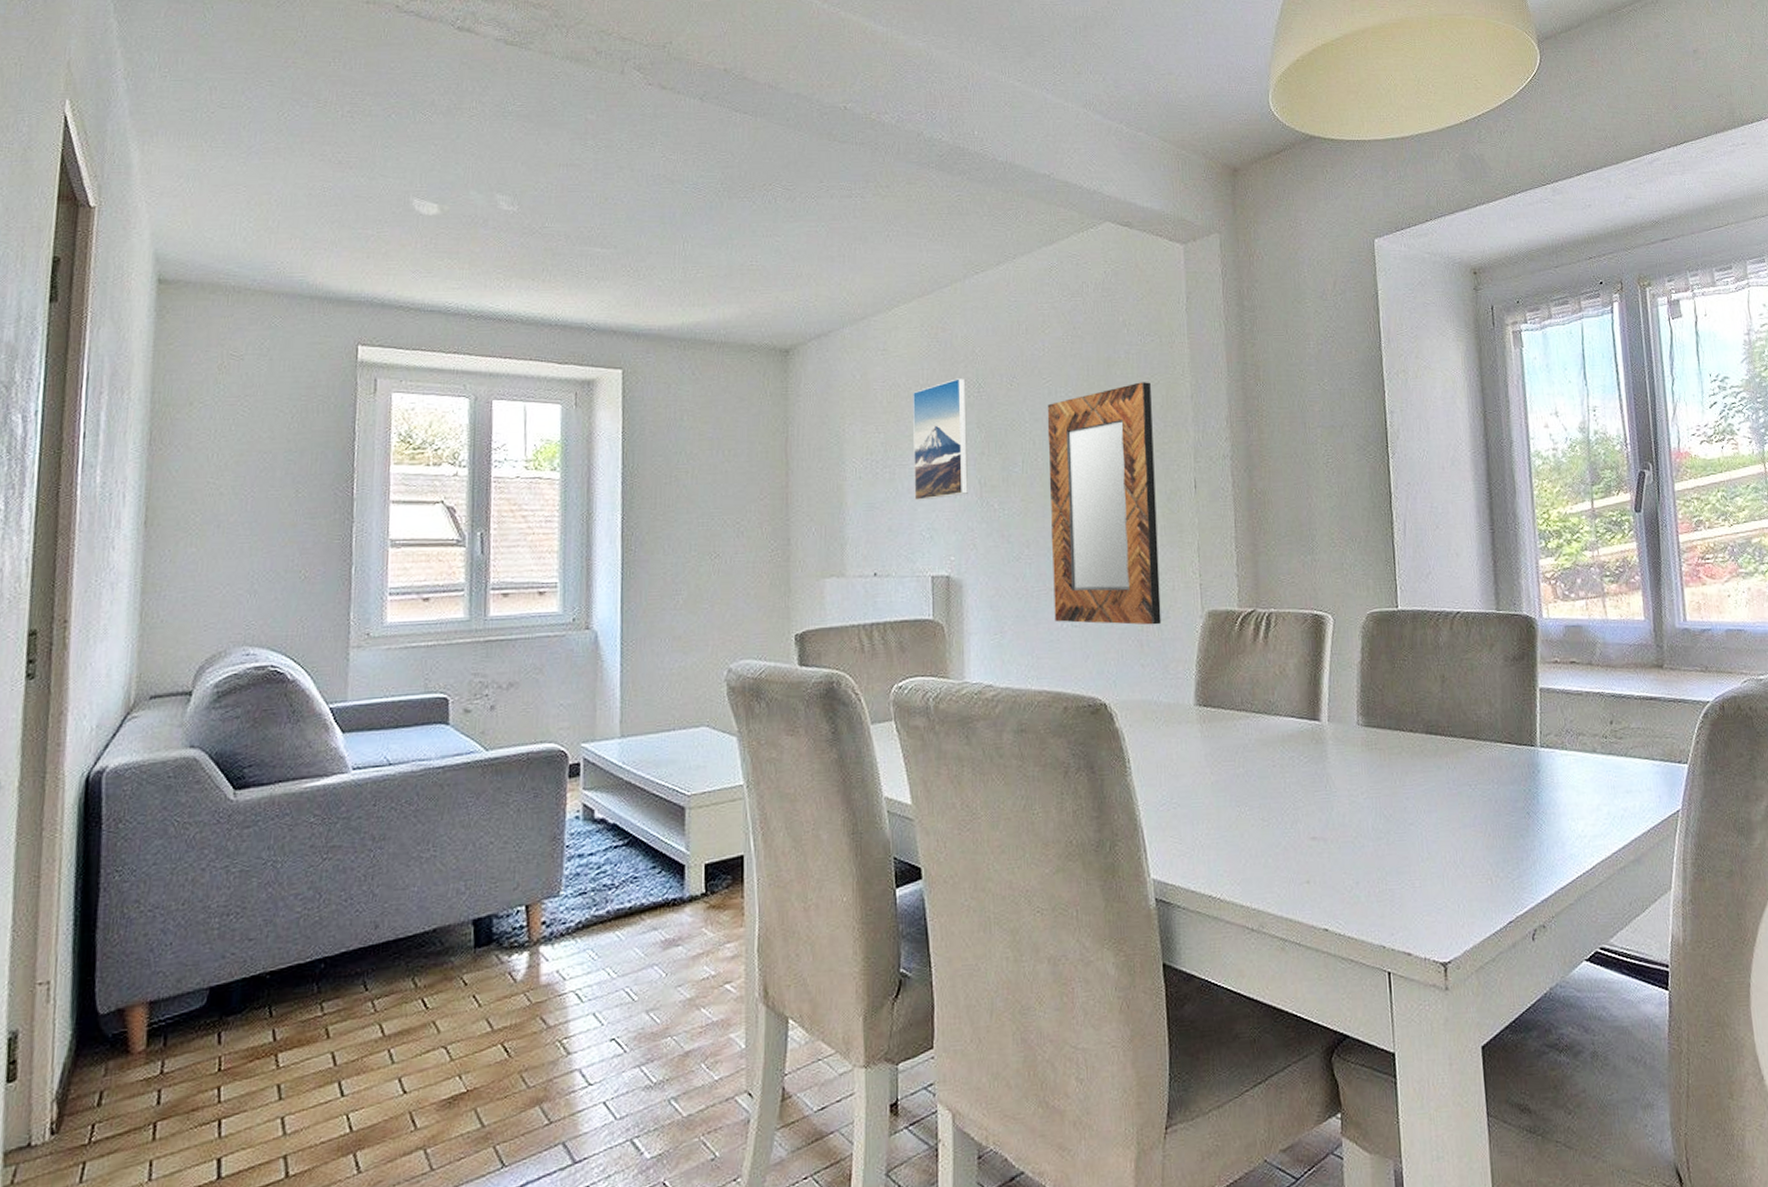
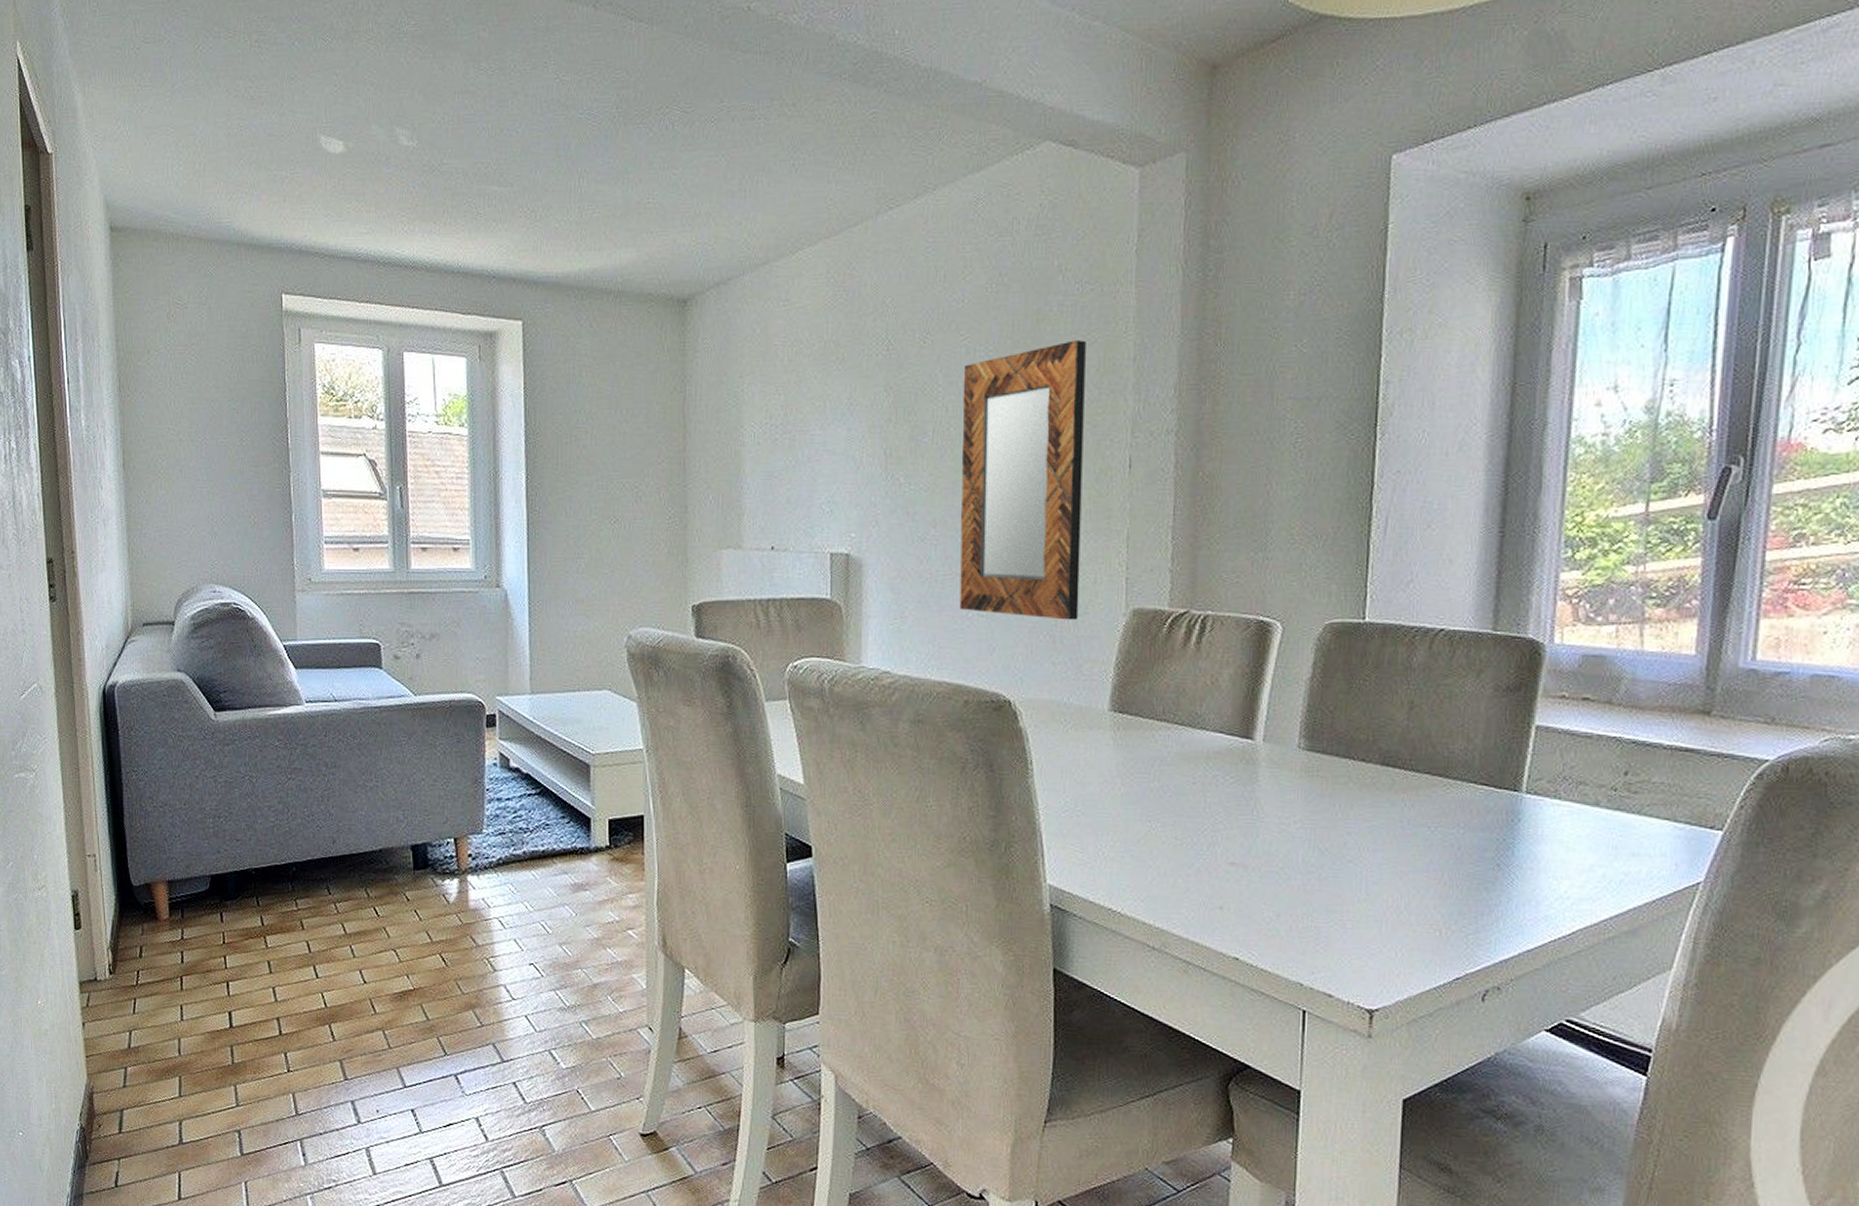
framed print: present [913,378,968,501] -> none [814,334,874,471]

